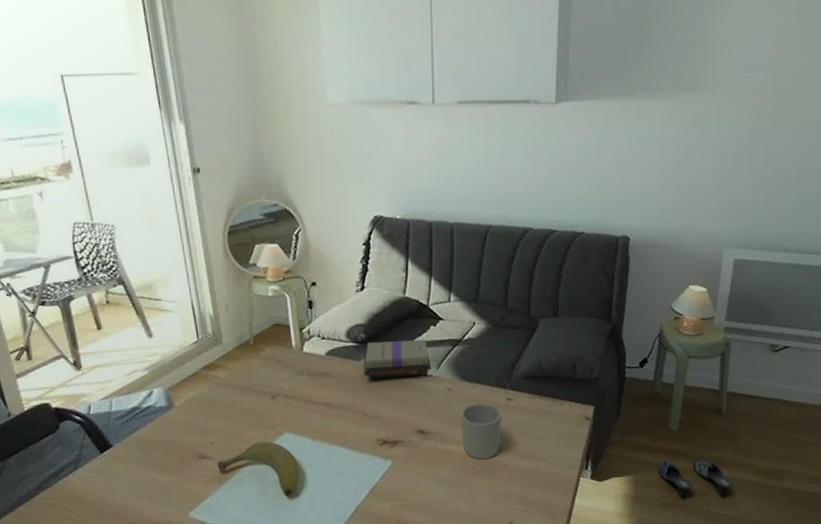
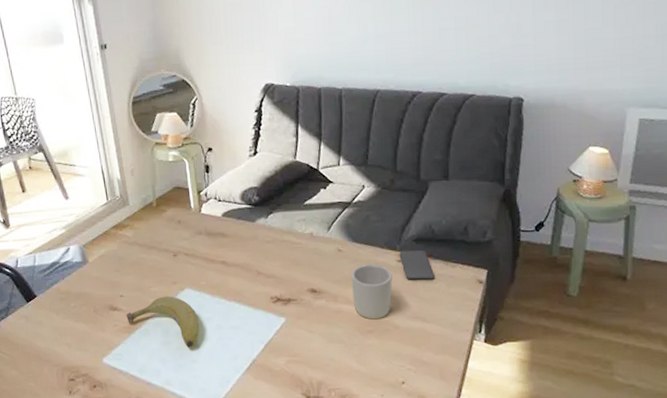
books: present [363,339,432,379] -> none [256,201,323,239]
smartphone: none [509,387,543,418] -> present [399,249,434,280]
slippers: present [658,459,733,499] -> none [557,327,640,367]

